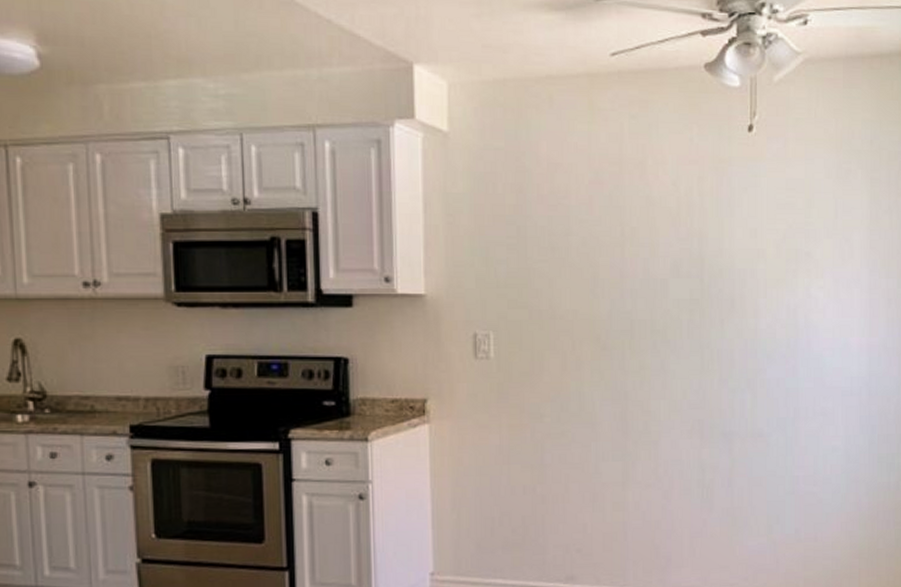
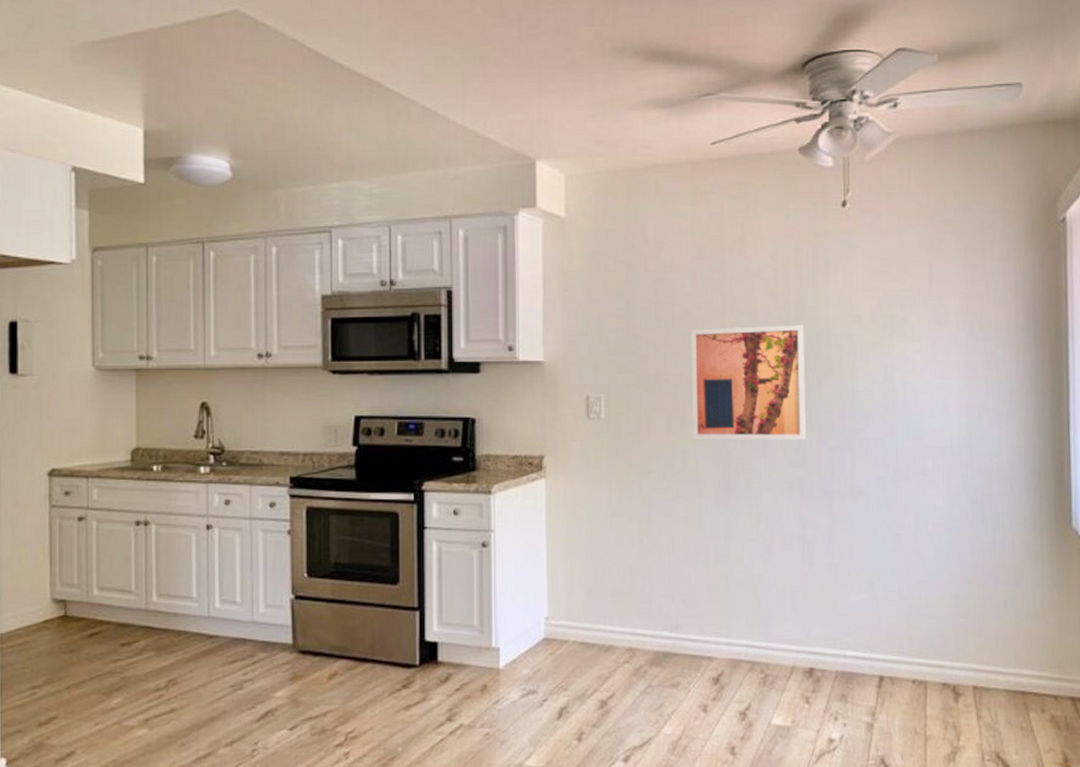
wall art: none [587,258,708,381] -> present [690,325,806,440]

